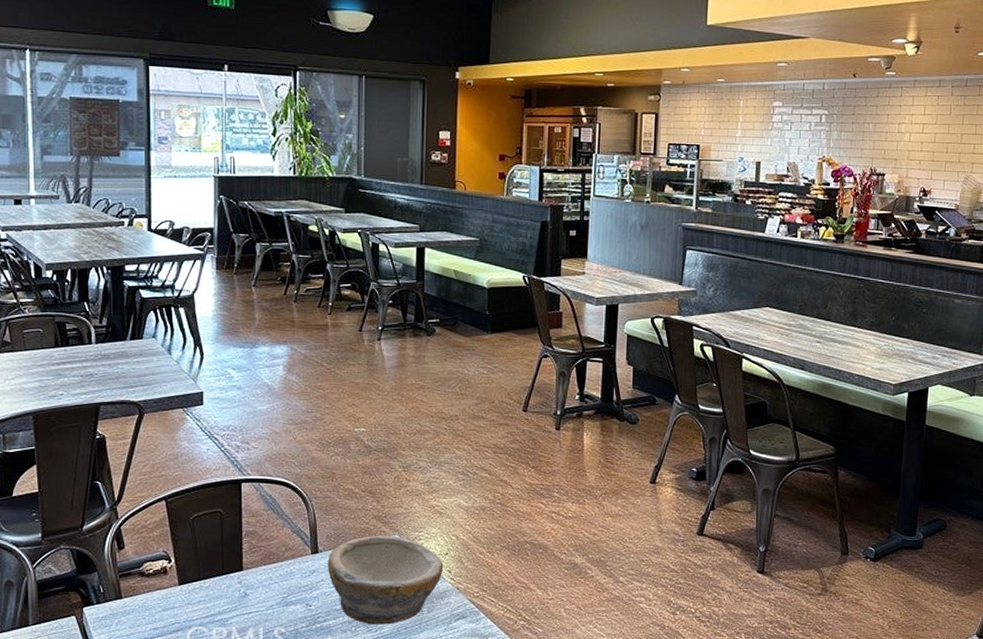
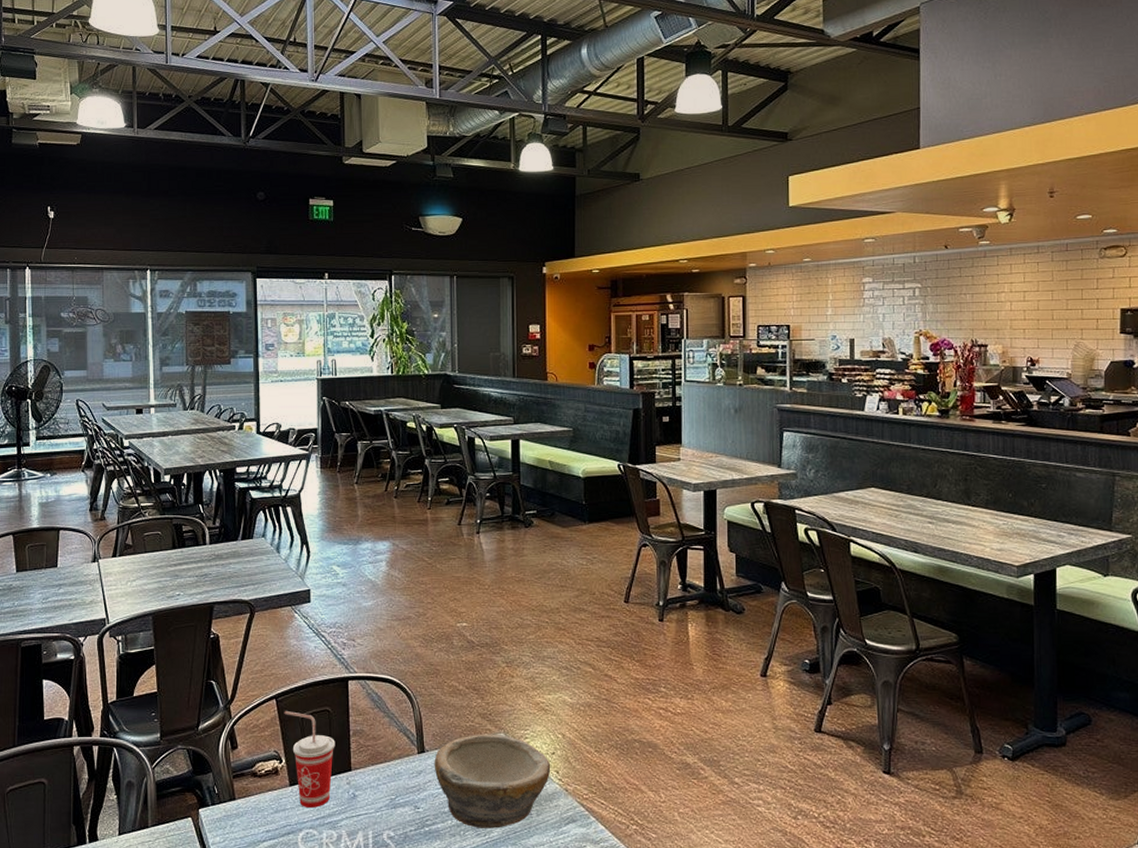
beverage cup: none [174,512,227,606] -> present [284,711,335,808]

